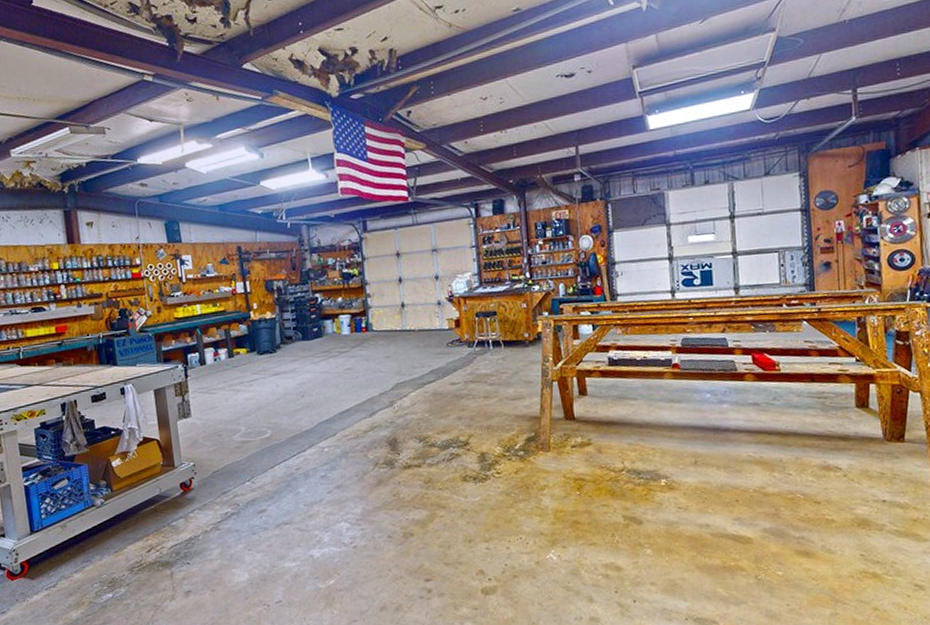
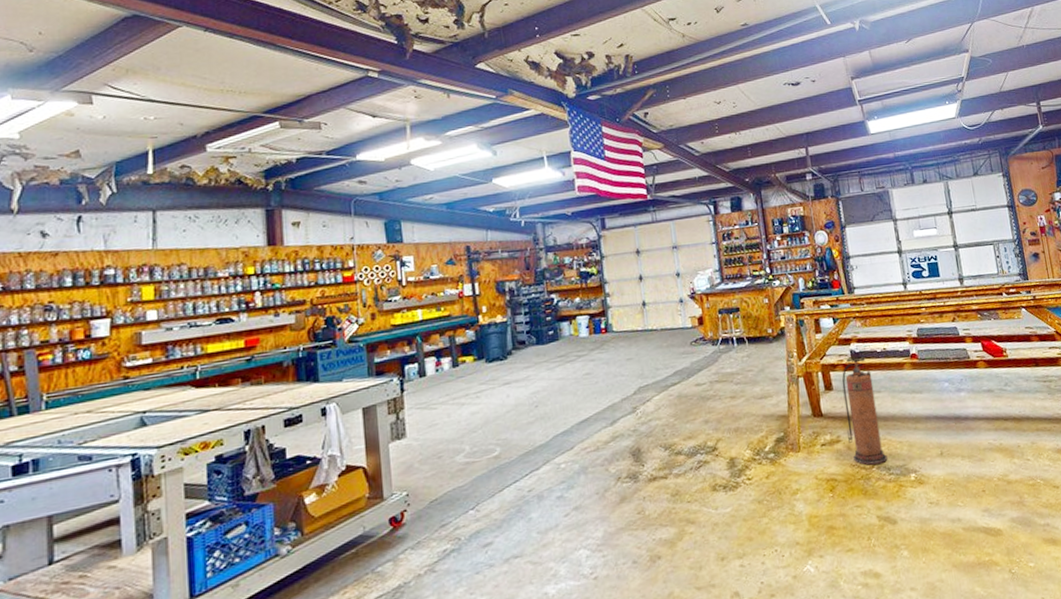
fire extinguisher: none [597,365,639,468] -> present [842,357,888,465]

